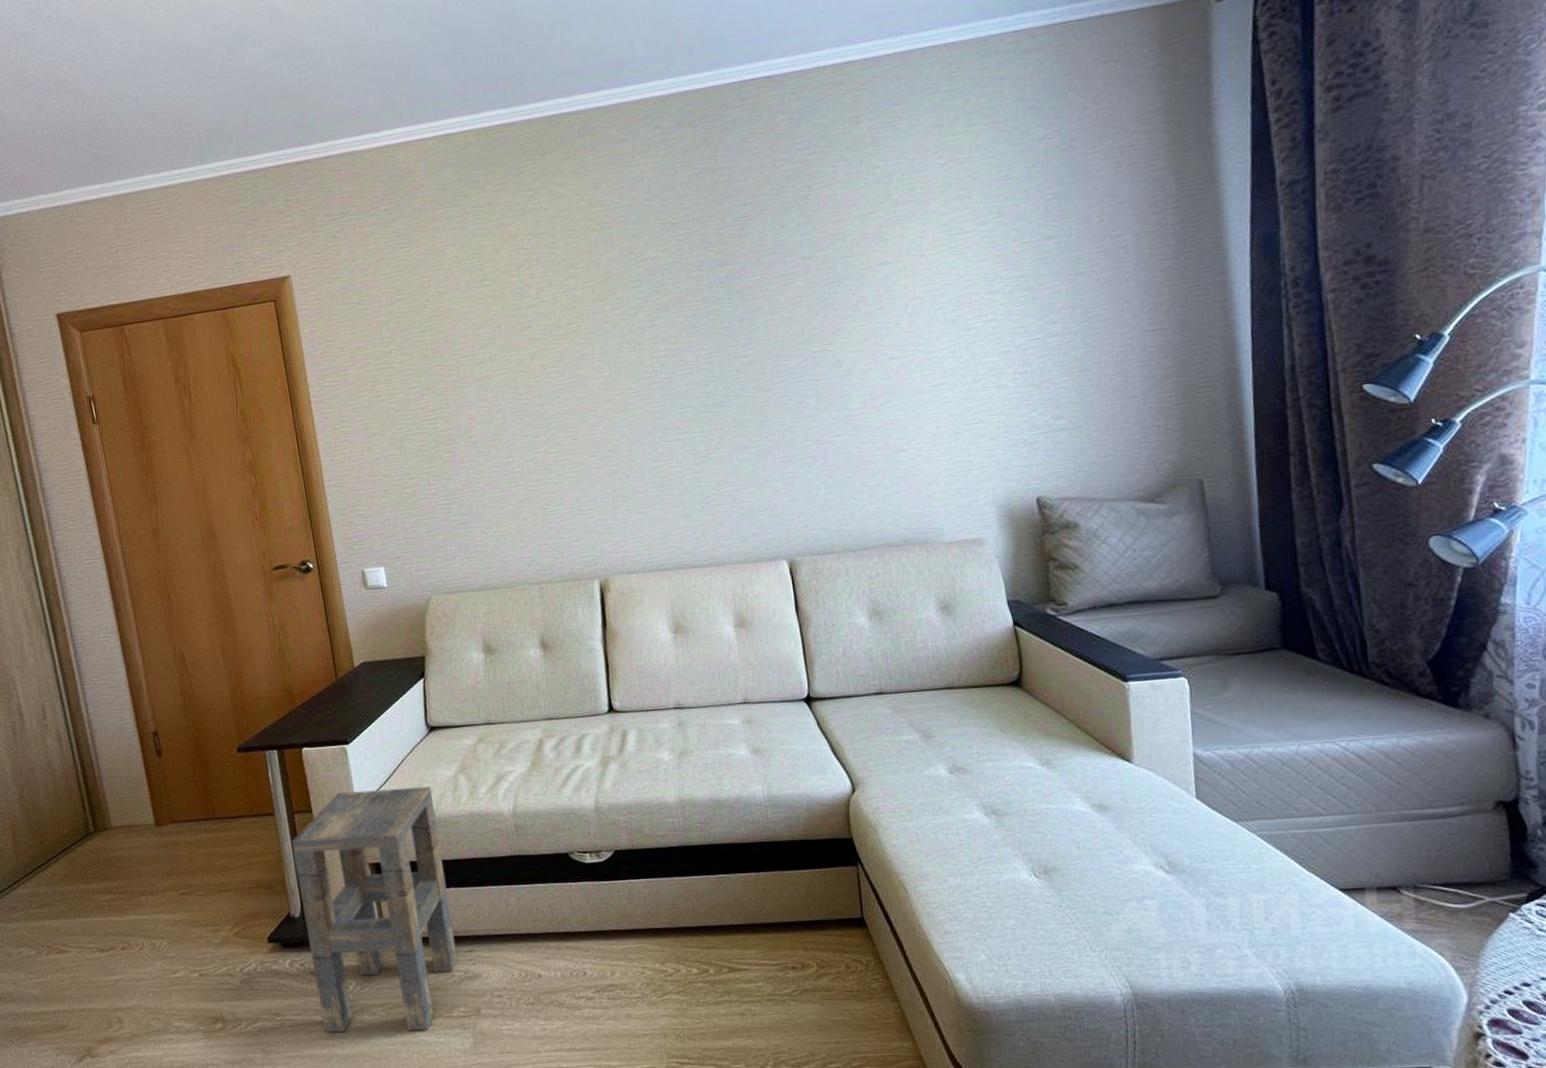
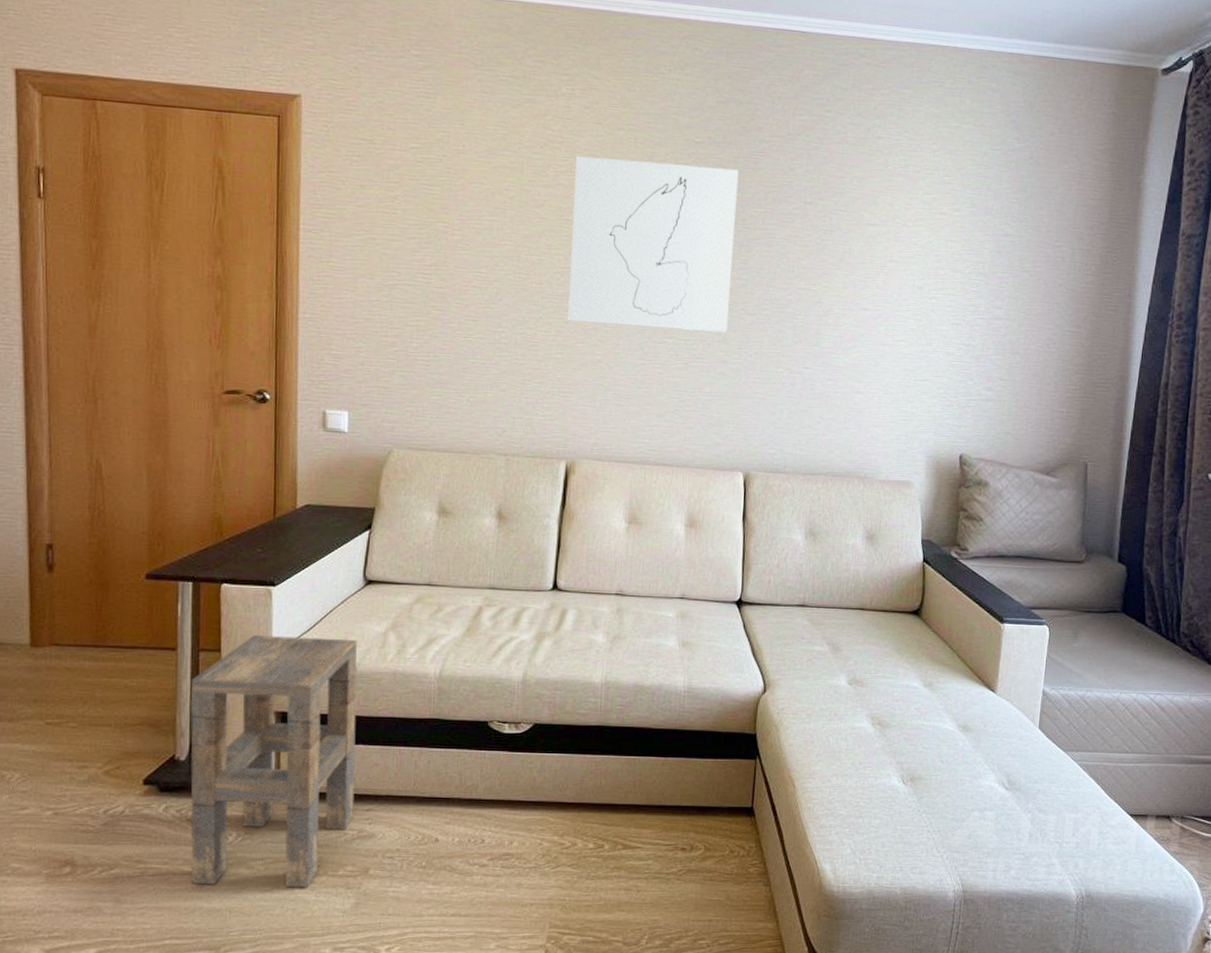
wall art: none [553,241,742,437] -> present [567,156,739,333]

